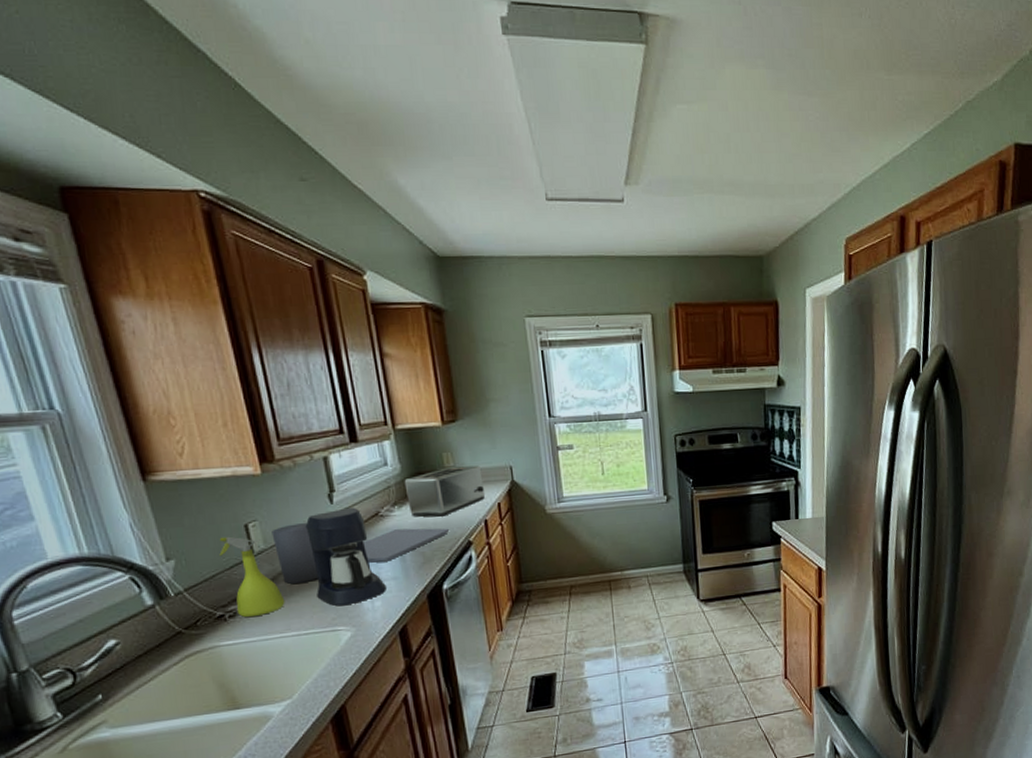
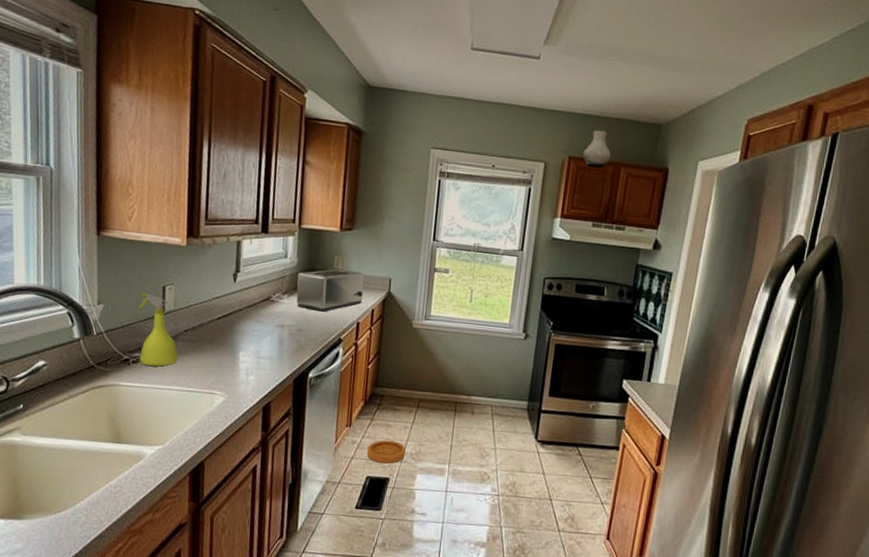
canister: present [271,523,318,585] -> none [181,293,212,346]
coffee maker: present [305,507,386,607] -> none [204,288,262,374]
cutting board: present [363,528,450,563] -> none [251,314,326,343]
pet bowl: none [526,634,568,661] -> present [367,440,406,464]
vase: none [689,271,719,312] -> present [583,130,612,168]

